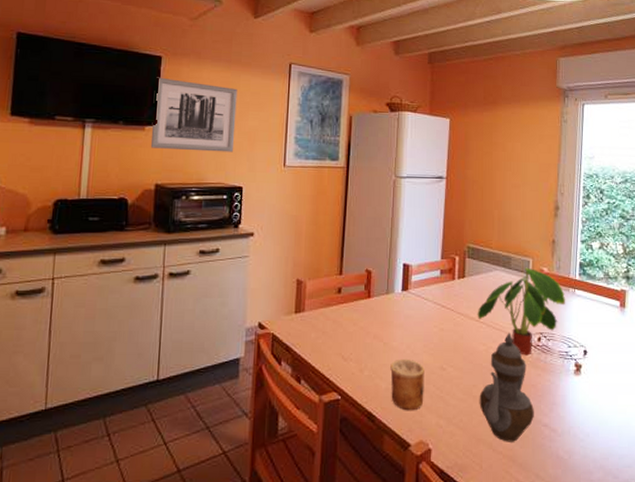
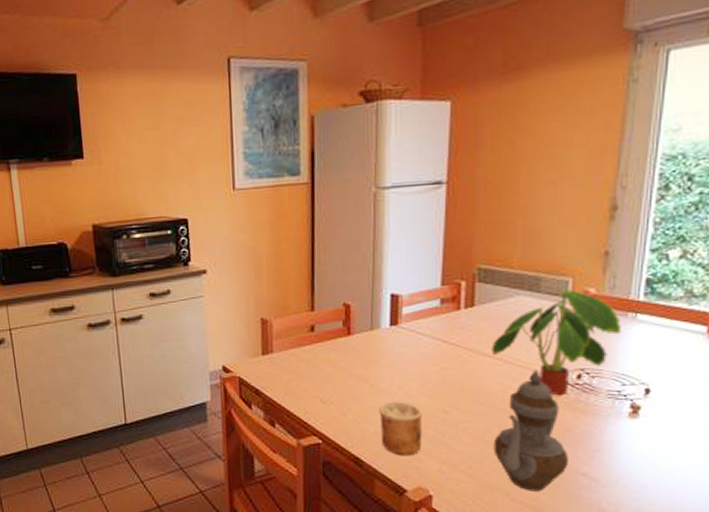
wall art: present [150,77,238,153] -> none [74,99,173,185]

